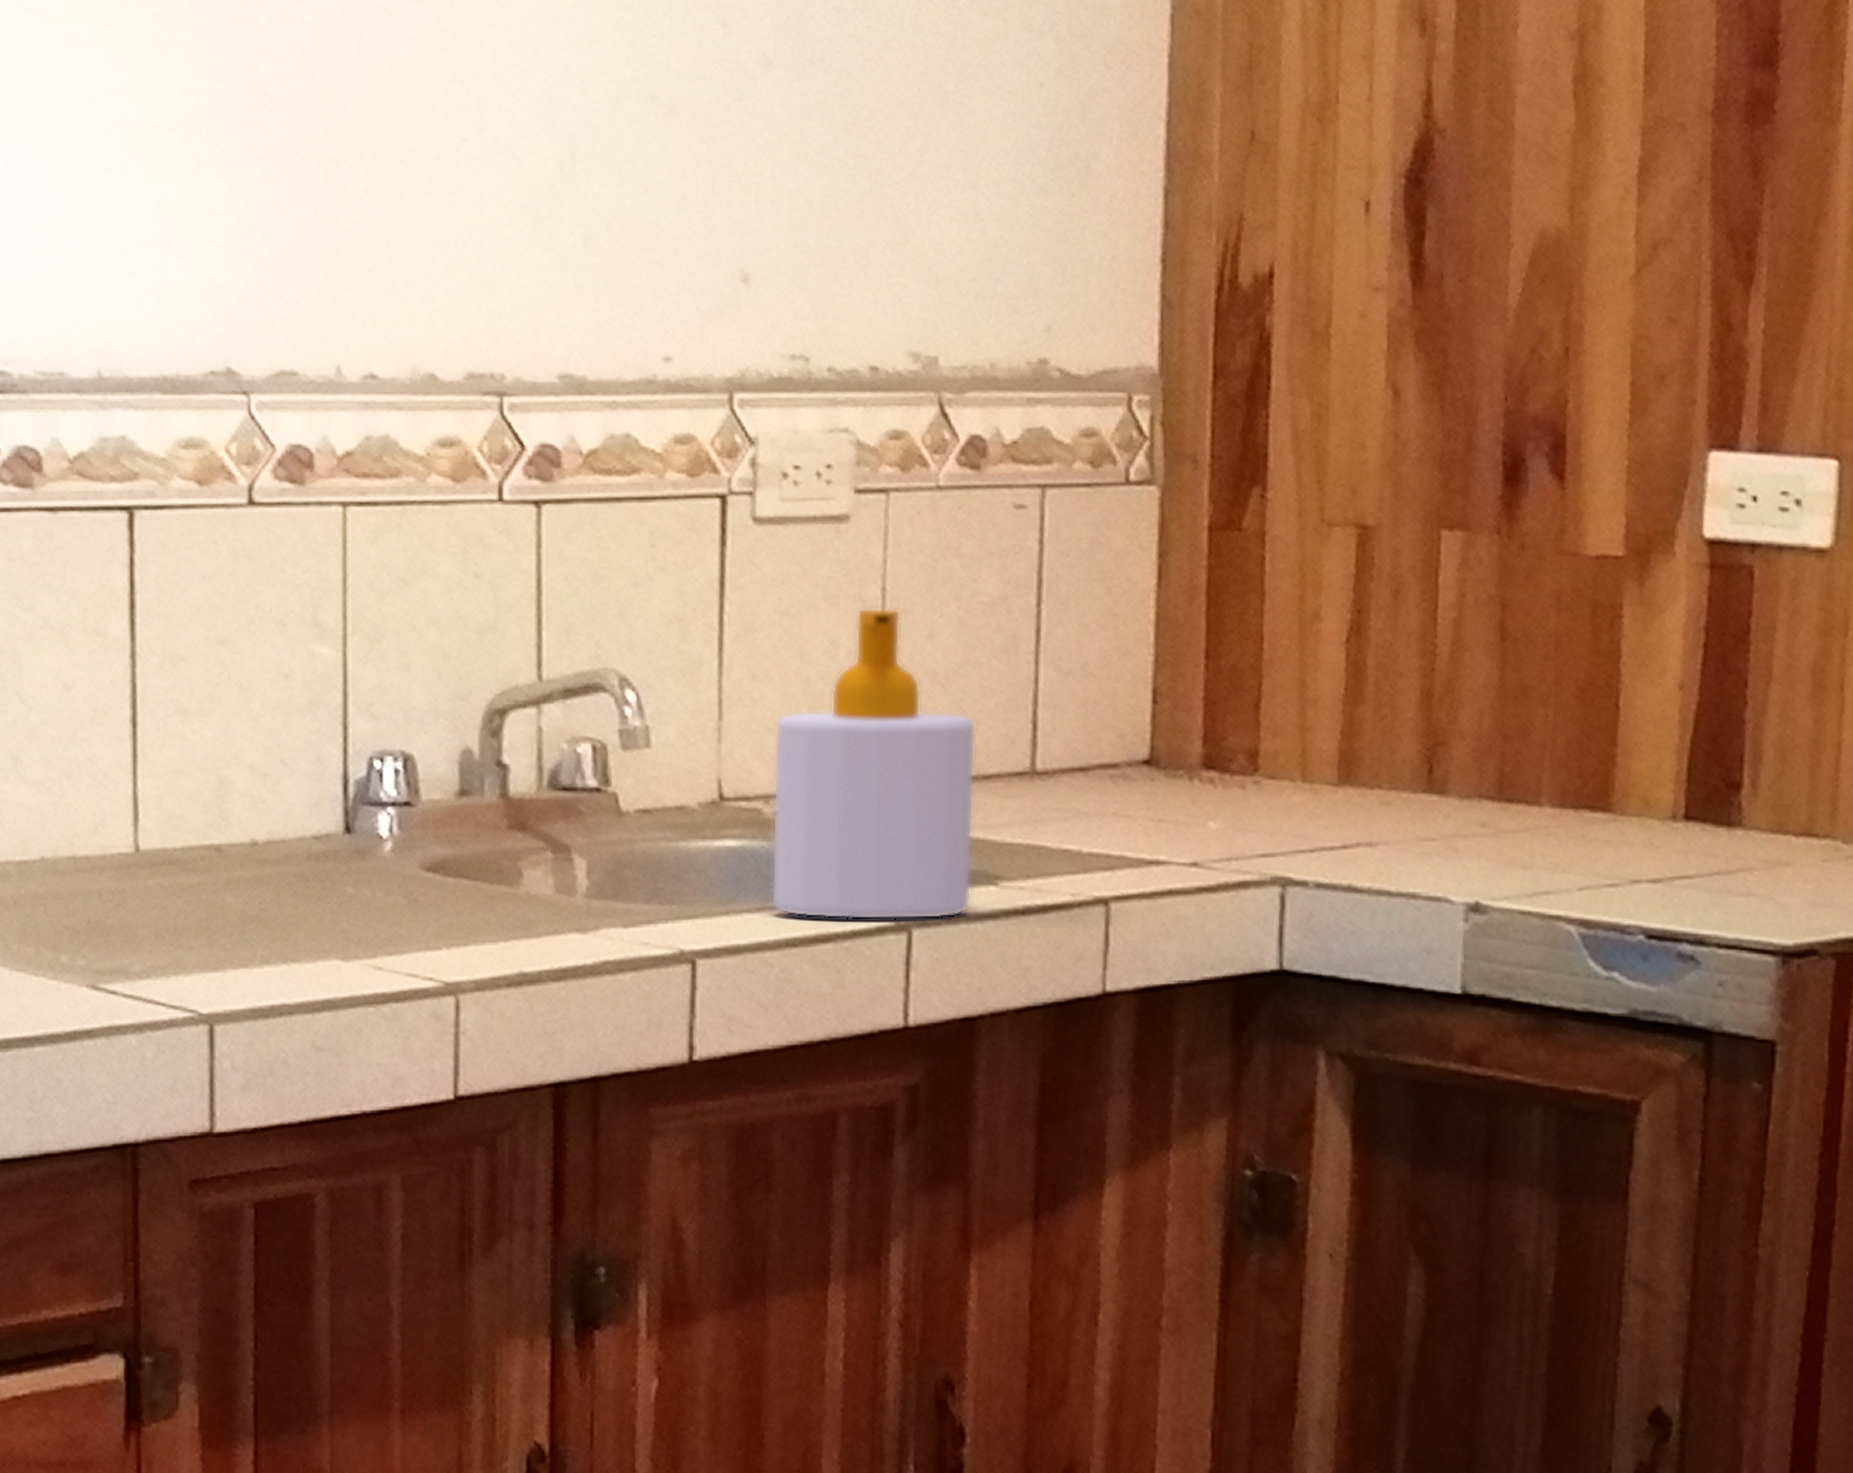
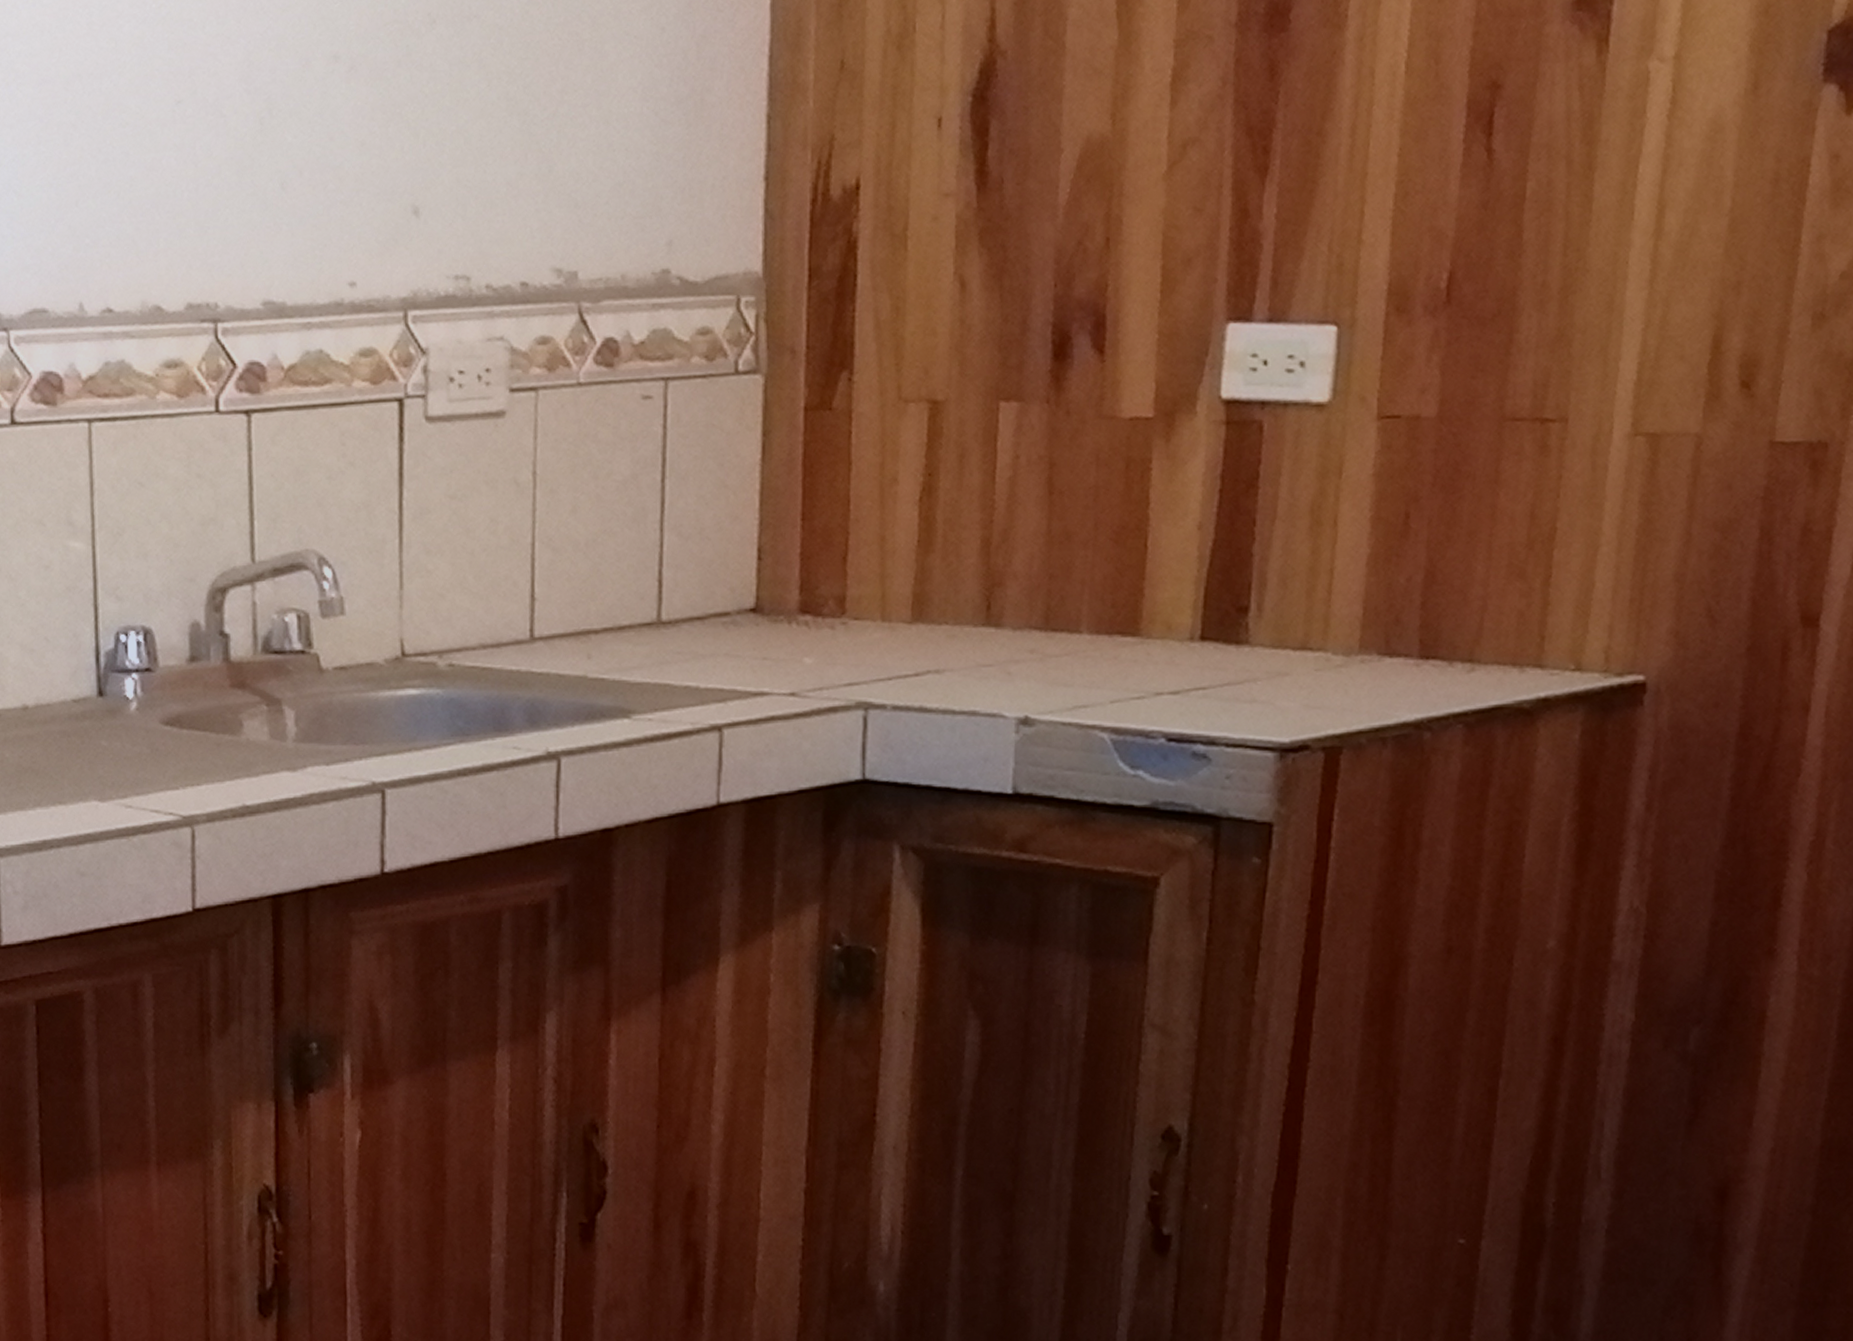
soap bottle: present [770,607,977,920] -> none [445,488,612,752]

